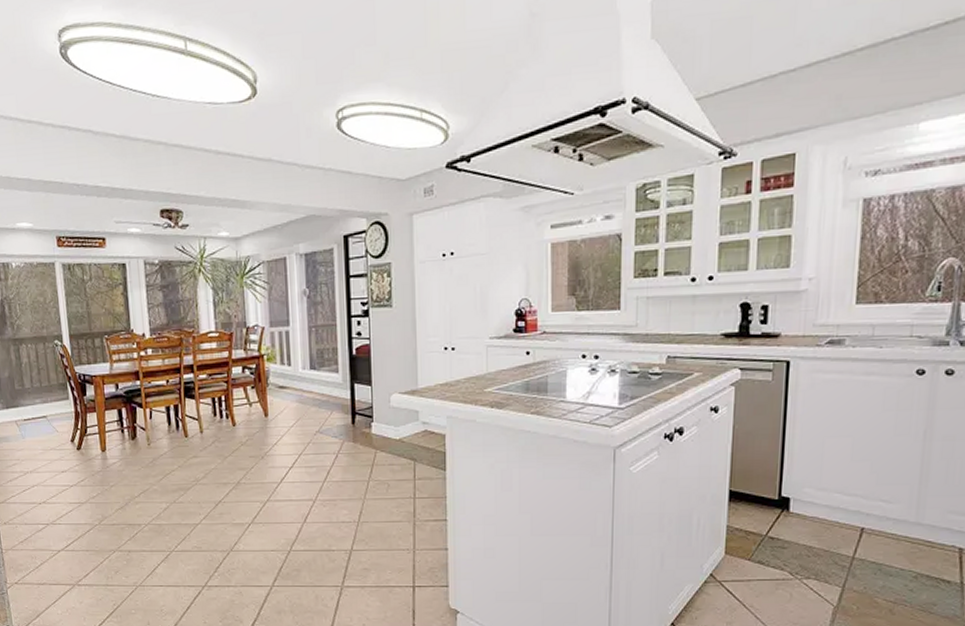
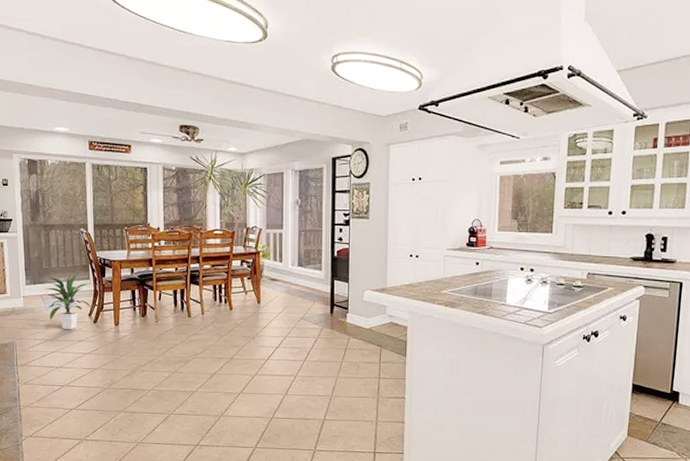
indoor plant: none [19,392,75,459] -> present [45,273,93,329]

